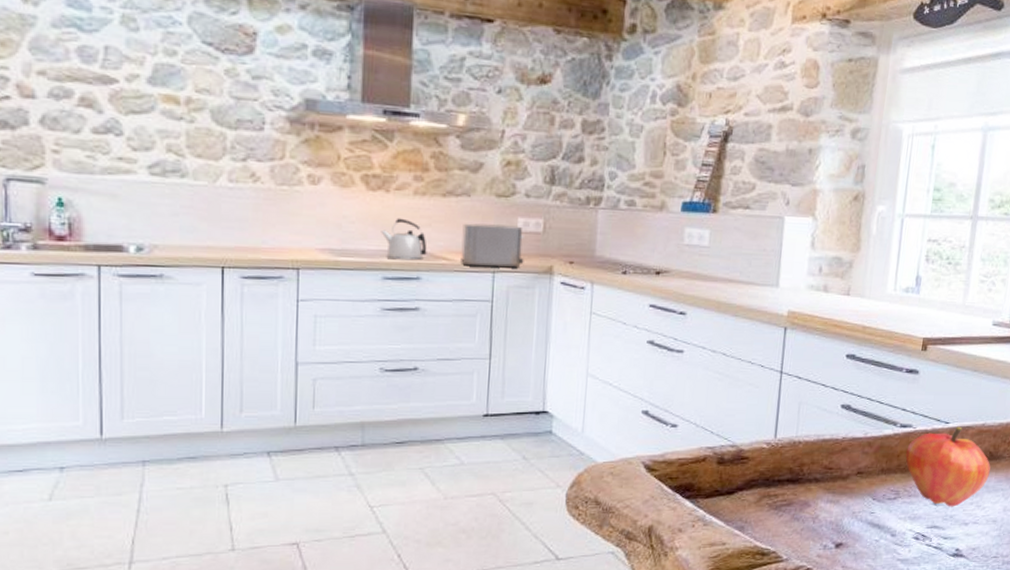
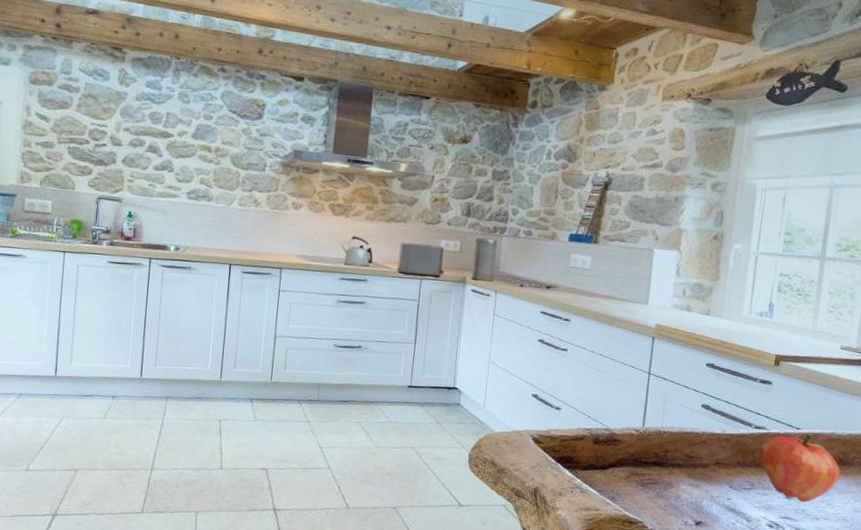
canister: none [559,212,592,270] -> present [471,237,498,282]

